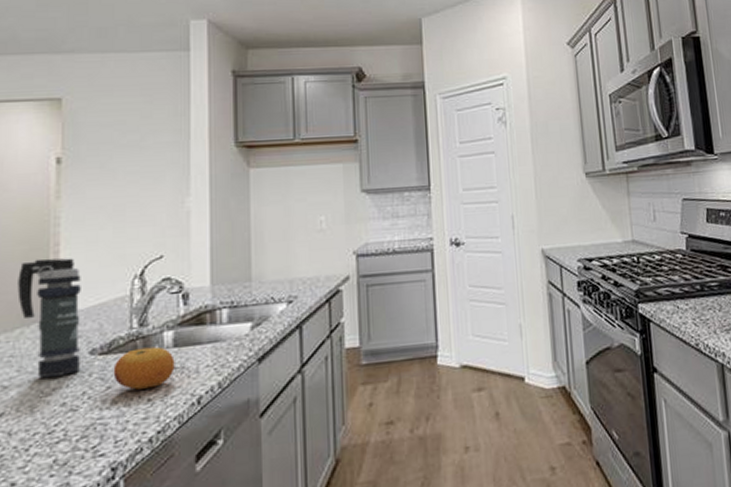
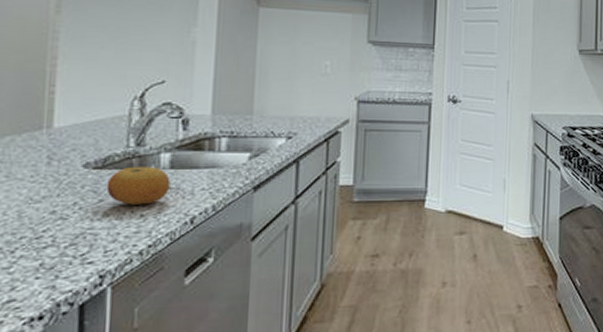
smoke grenade: present [17,258,81,378] -> none [9,70,78,185]

